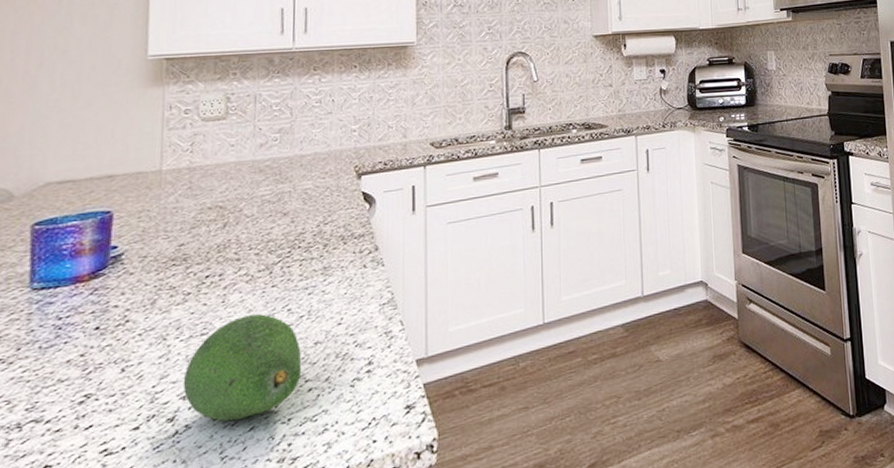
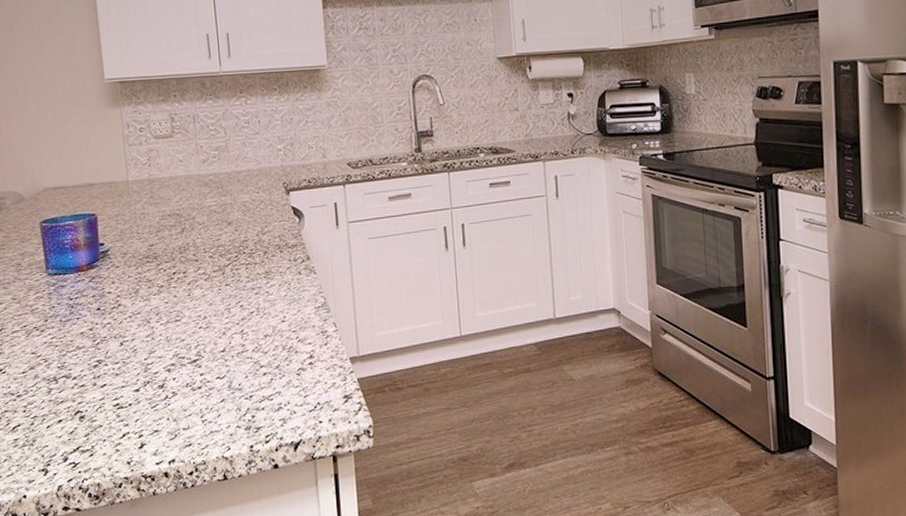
fruit: present [182,314,302,421] -> none [166,308,257,393]

